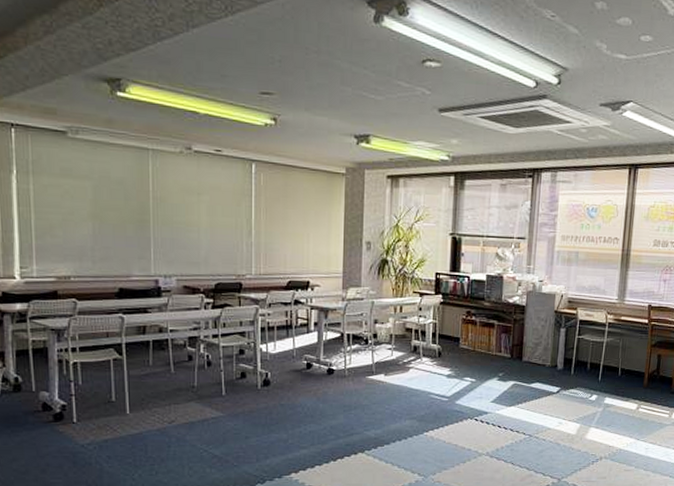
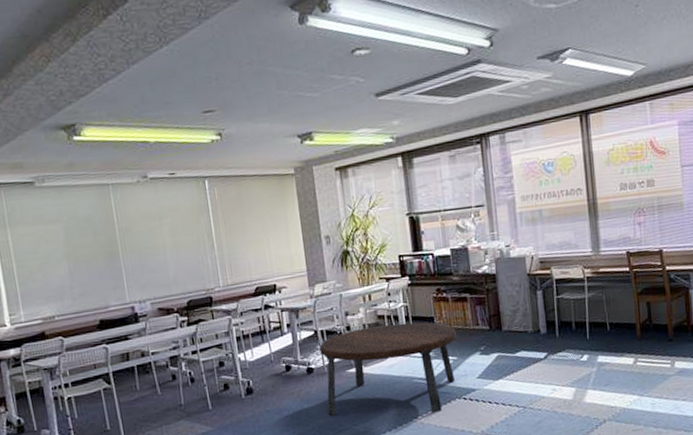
dining table: none [342,338,478,430] -> present [319,322,456,417]

